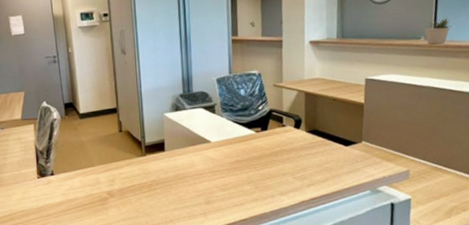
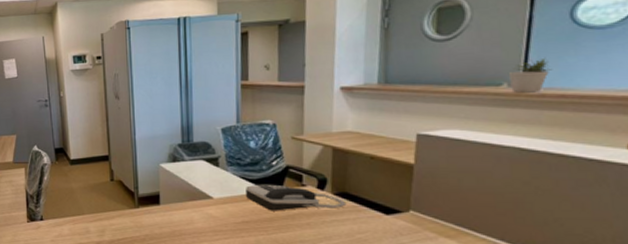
telephone: none [238,126,317,150] -> present [246,184,347,211]

